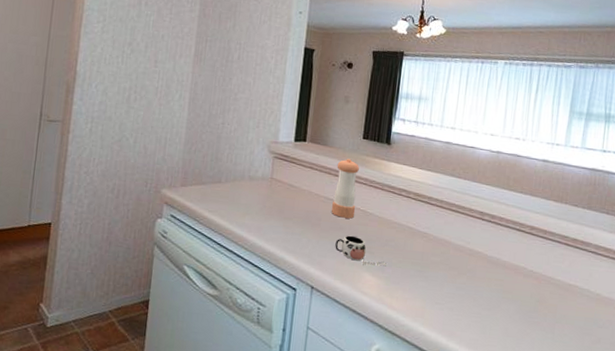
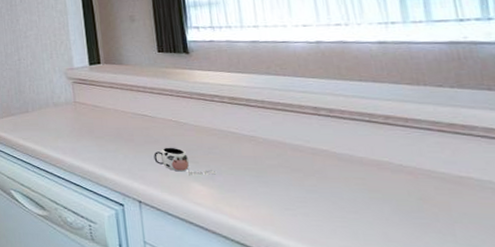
pepper shaker: present [332,159,359,219] -> none [137,73,168,131]

